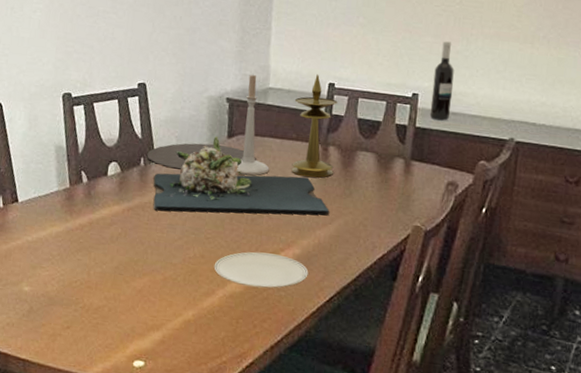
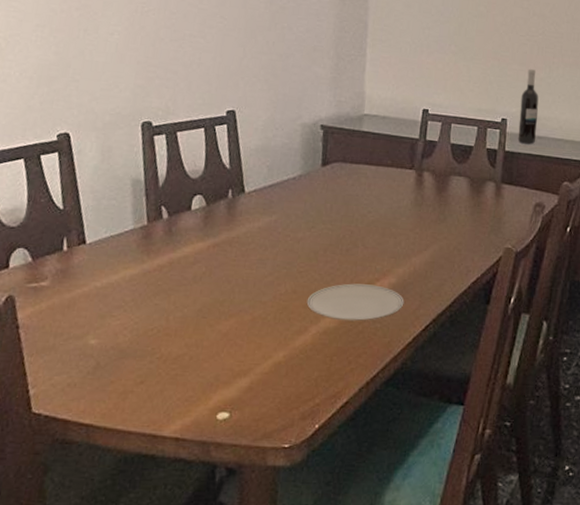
placemat: present [147,143,256,170] -> none [235,172,351,201]
flower arrangement: present [153,136,330,215] -> none [241,165,425,246]
candlestick: present [237,74,270,176] -> none [331,100,365,204]
candlestick: present [291,74,338,178] -> none [386,100,432,204]

